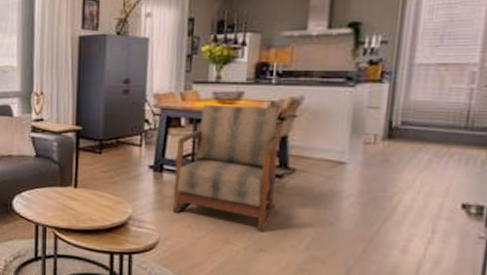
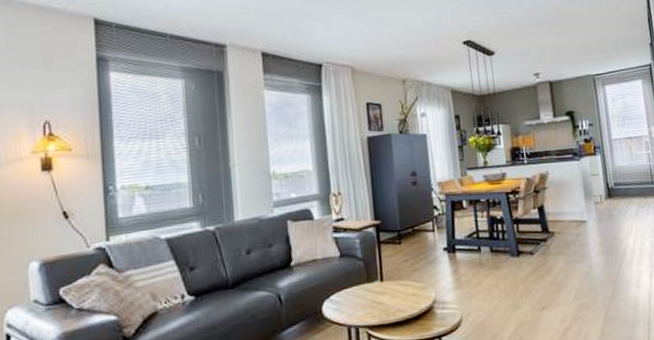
armchair: present [172,104,282,232] -> none [463,182,547,292]

